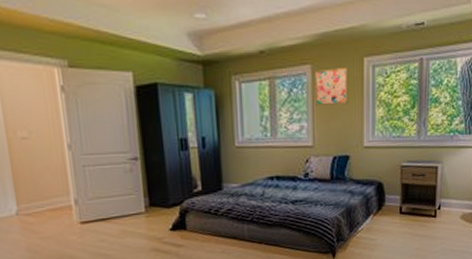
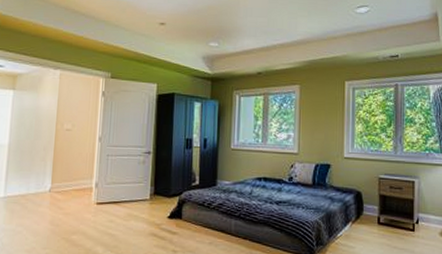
wall art: present [315,67,349,105] -> none [302,88,332,120]

